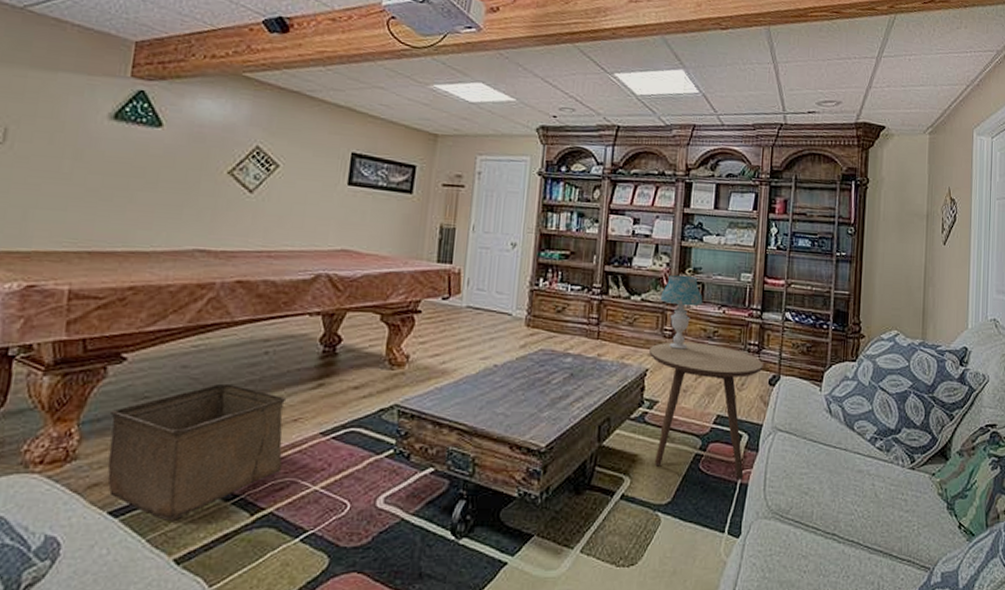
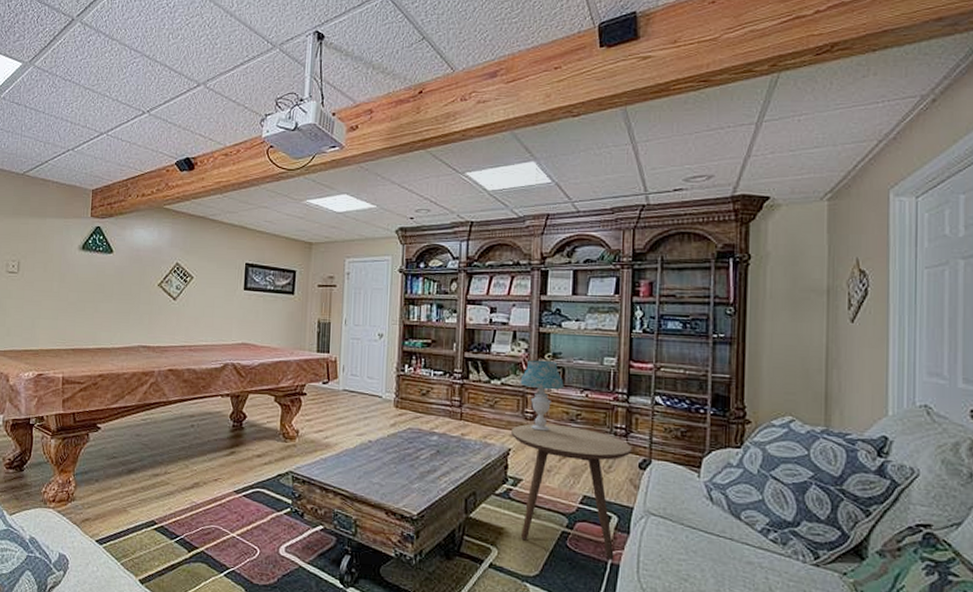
storage bin: present [107,383,287,522] -> none [93,448,209,552]

